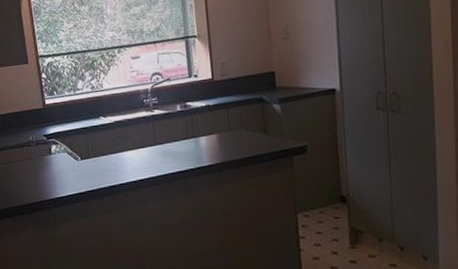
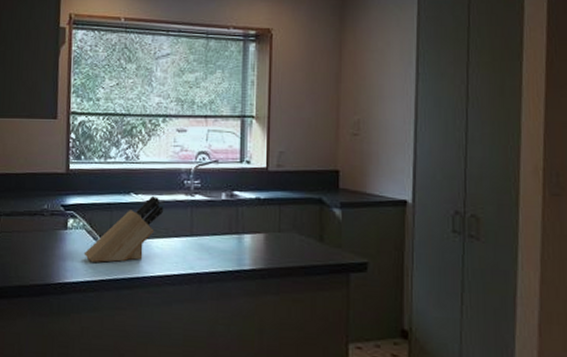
knife block: none [68,116,130,178] -> present [83,195,164,262]

